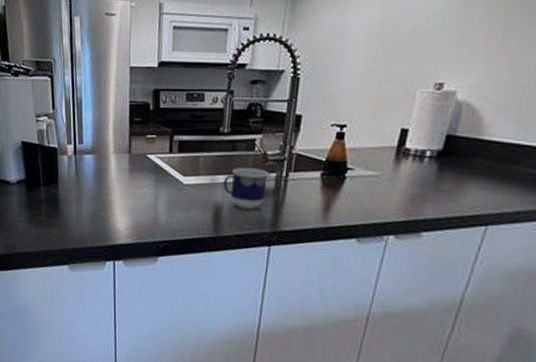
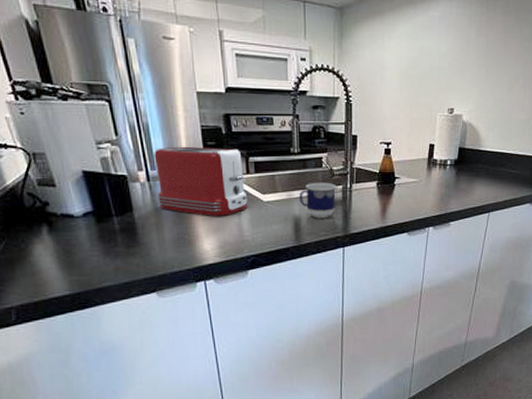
toaster: none [80,121,168,196] -> present [154,146,248,216]

